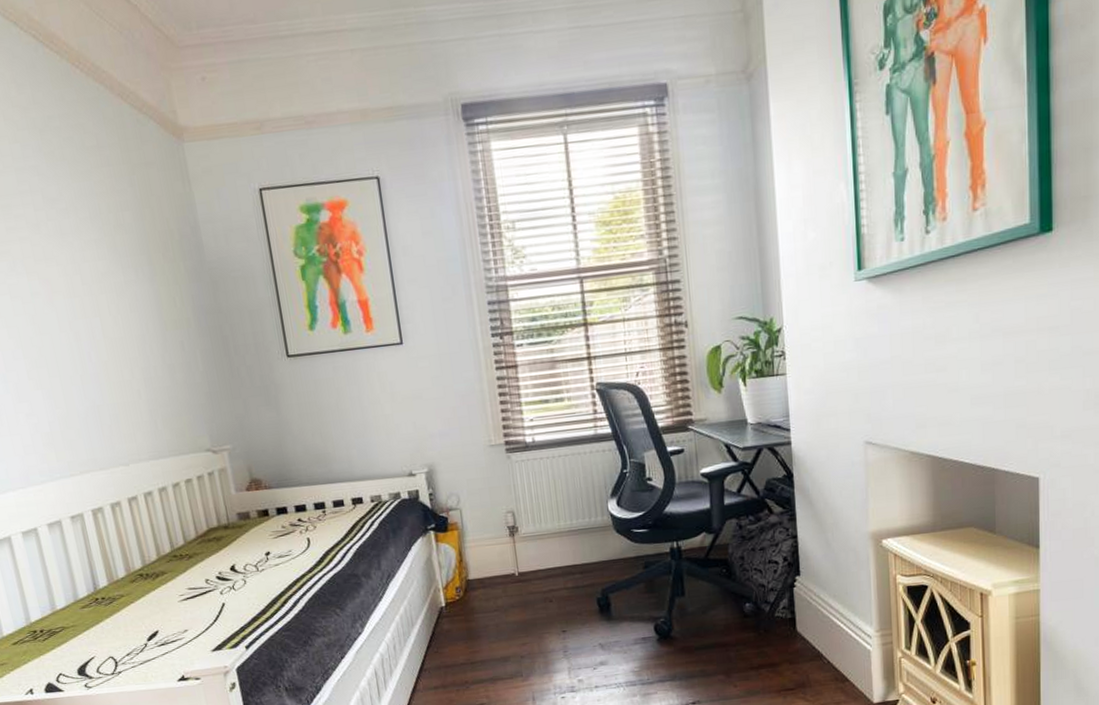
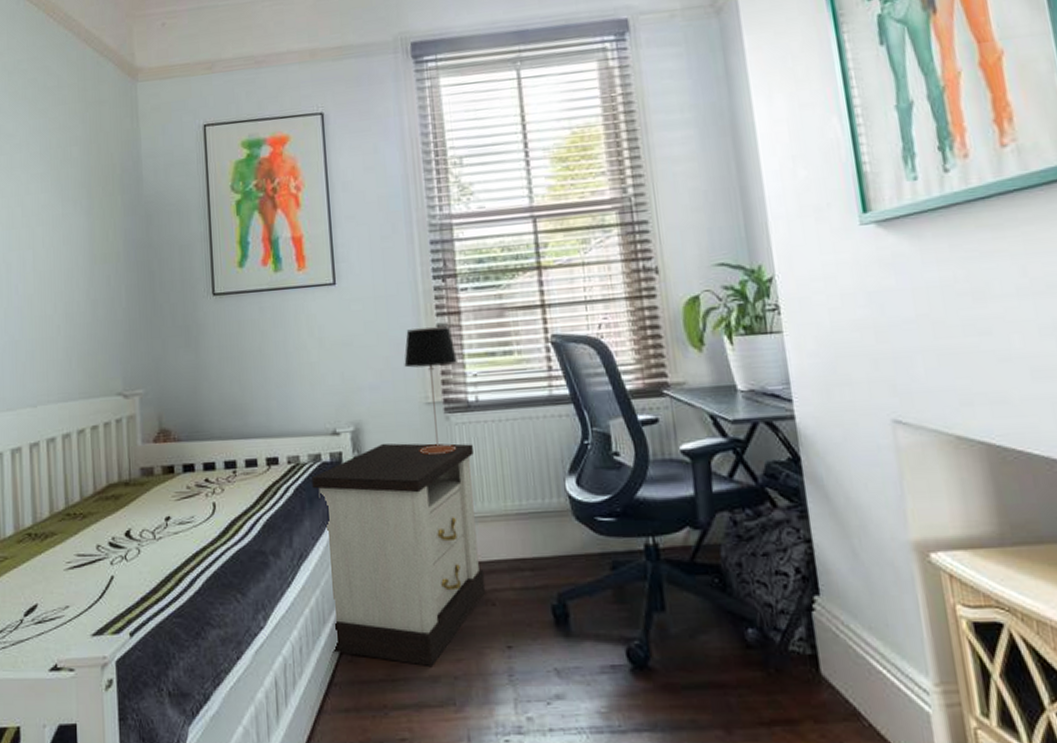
nightstand: none [393,477,545,651] -> present [312,443,486,666]
table lamp: none [469,378,517,488] -> present [404,326,457,455]

